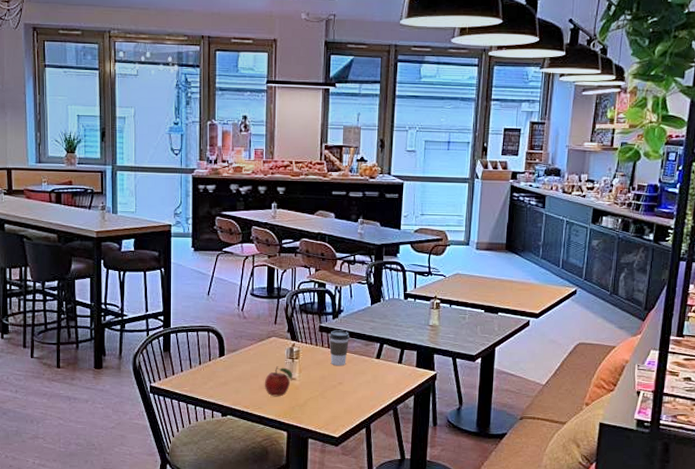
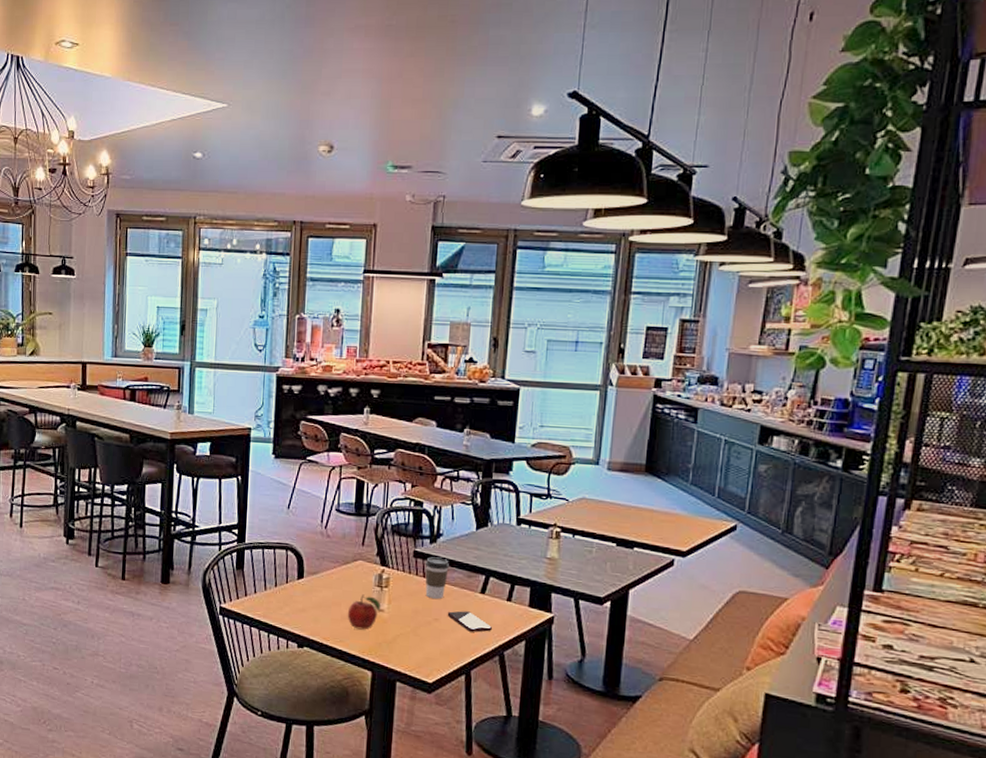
smartphone: none [349,374,387,392] -> present [447,611,492,632]

